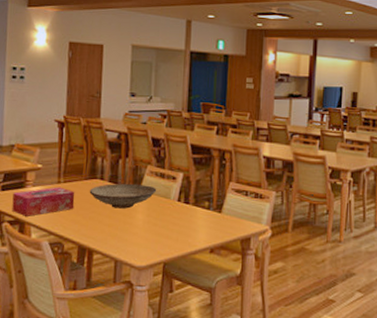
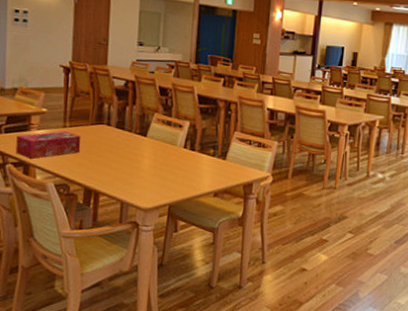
decorative bowl: present [89,183,157,209] -> none [95,129,164,154]

